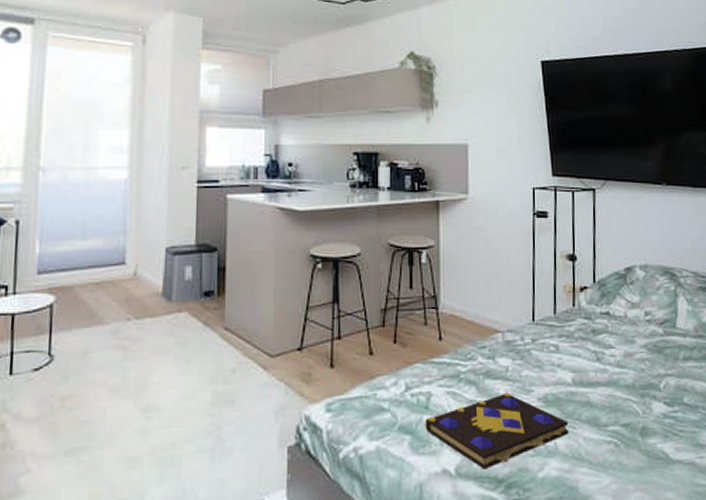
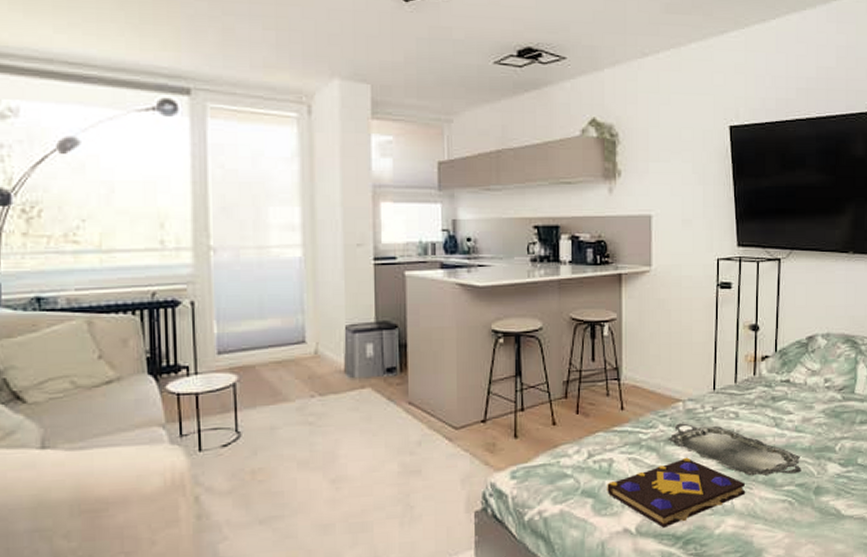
serving tray: none [487,355,626,414] -> present [668,423,801,476]

